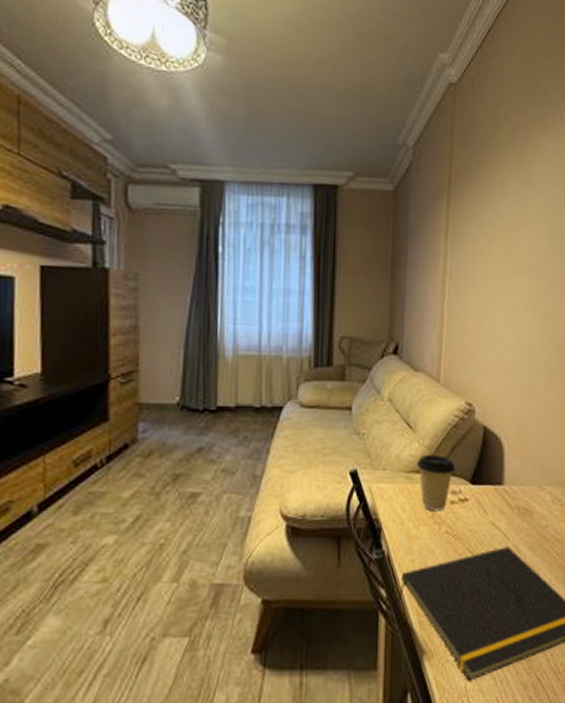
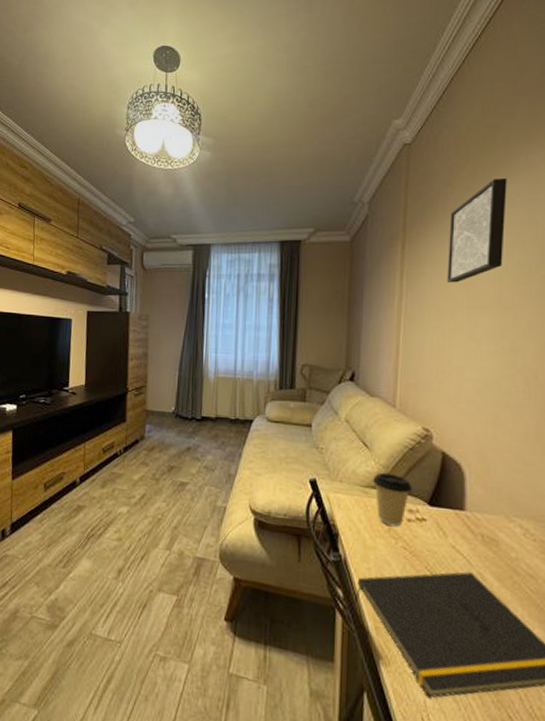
wall art: none [489,135,545,245] -> present [446,177,507,283]

